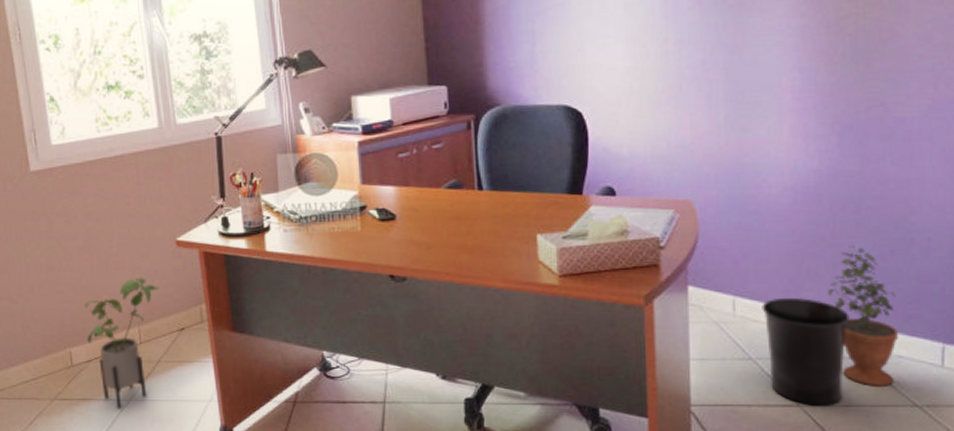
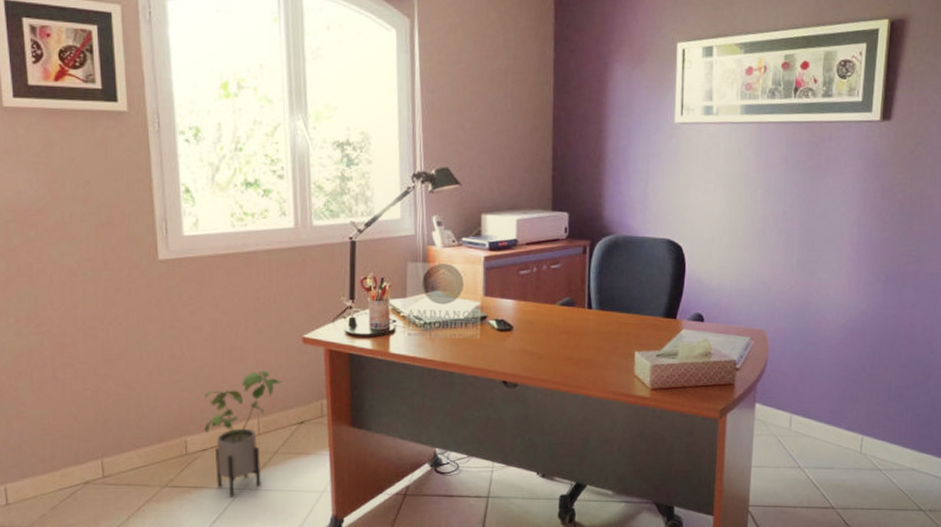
waste bin: present [762,297,850,407] -> none [812,416,879,509]
potted plant: present [827,245,899,388] -> none [863,375,914,495]

